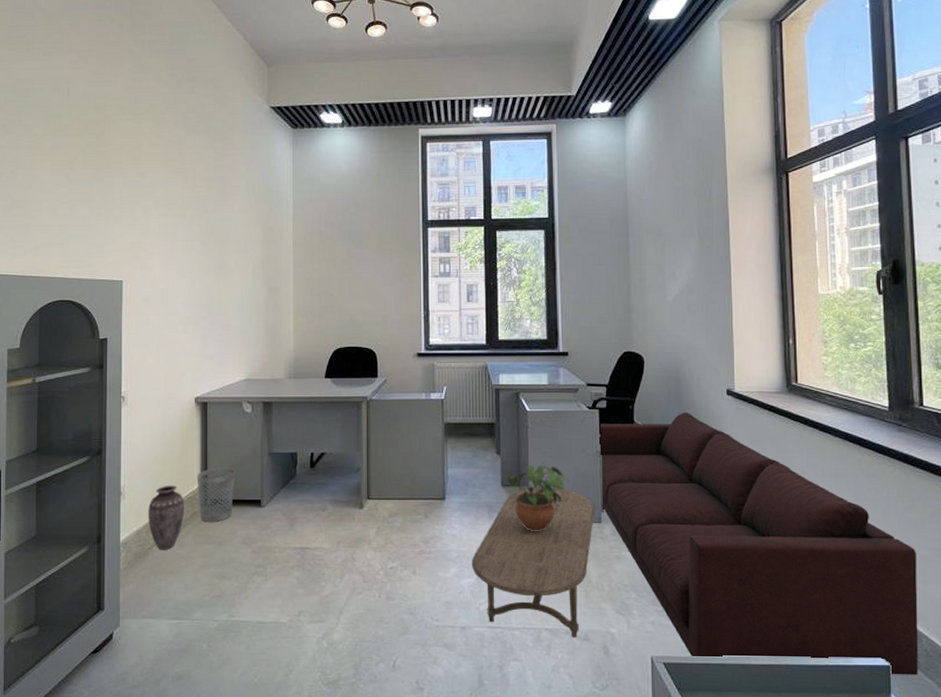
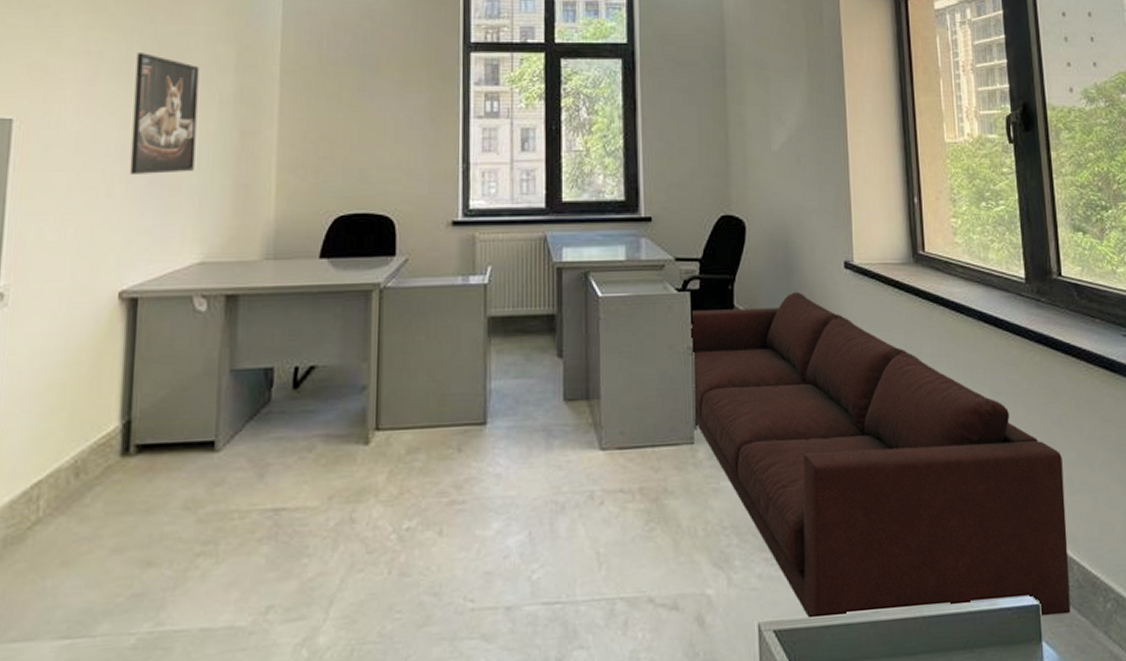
vase: present [148,485,185,550] -> none [30,426,93,529]
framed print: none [197,233,239,318] -> present [129,53,200,174]
wastebasket: present [197,467,235,523] -> none [114,394,176,481]
coffee table: present [472,487,596,637] -> none [522,399,687,607]
potted plant: present [507,463,570,532] -> none [572,367,654,463]

